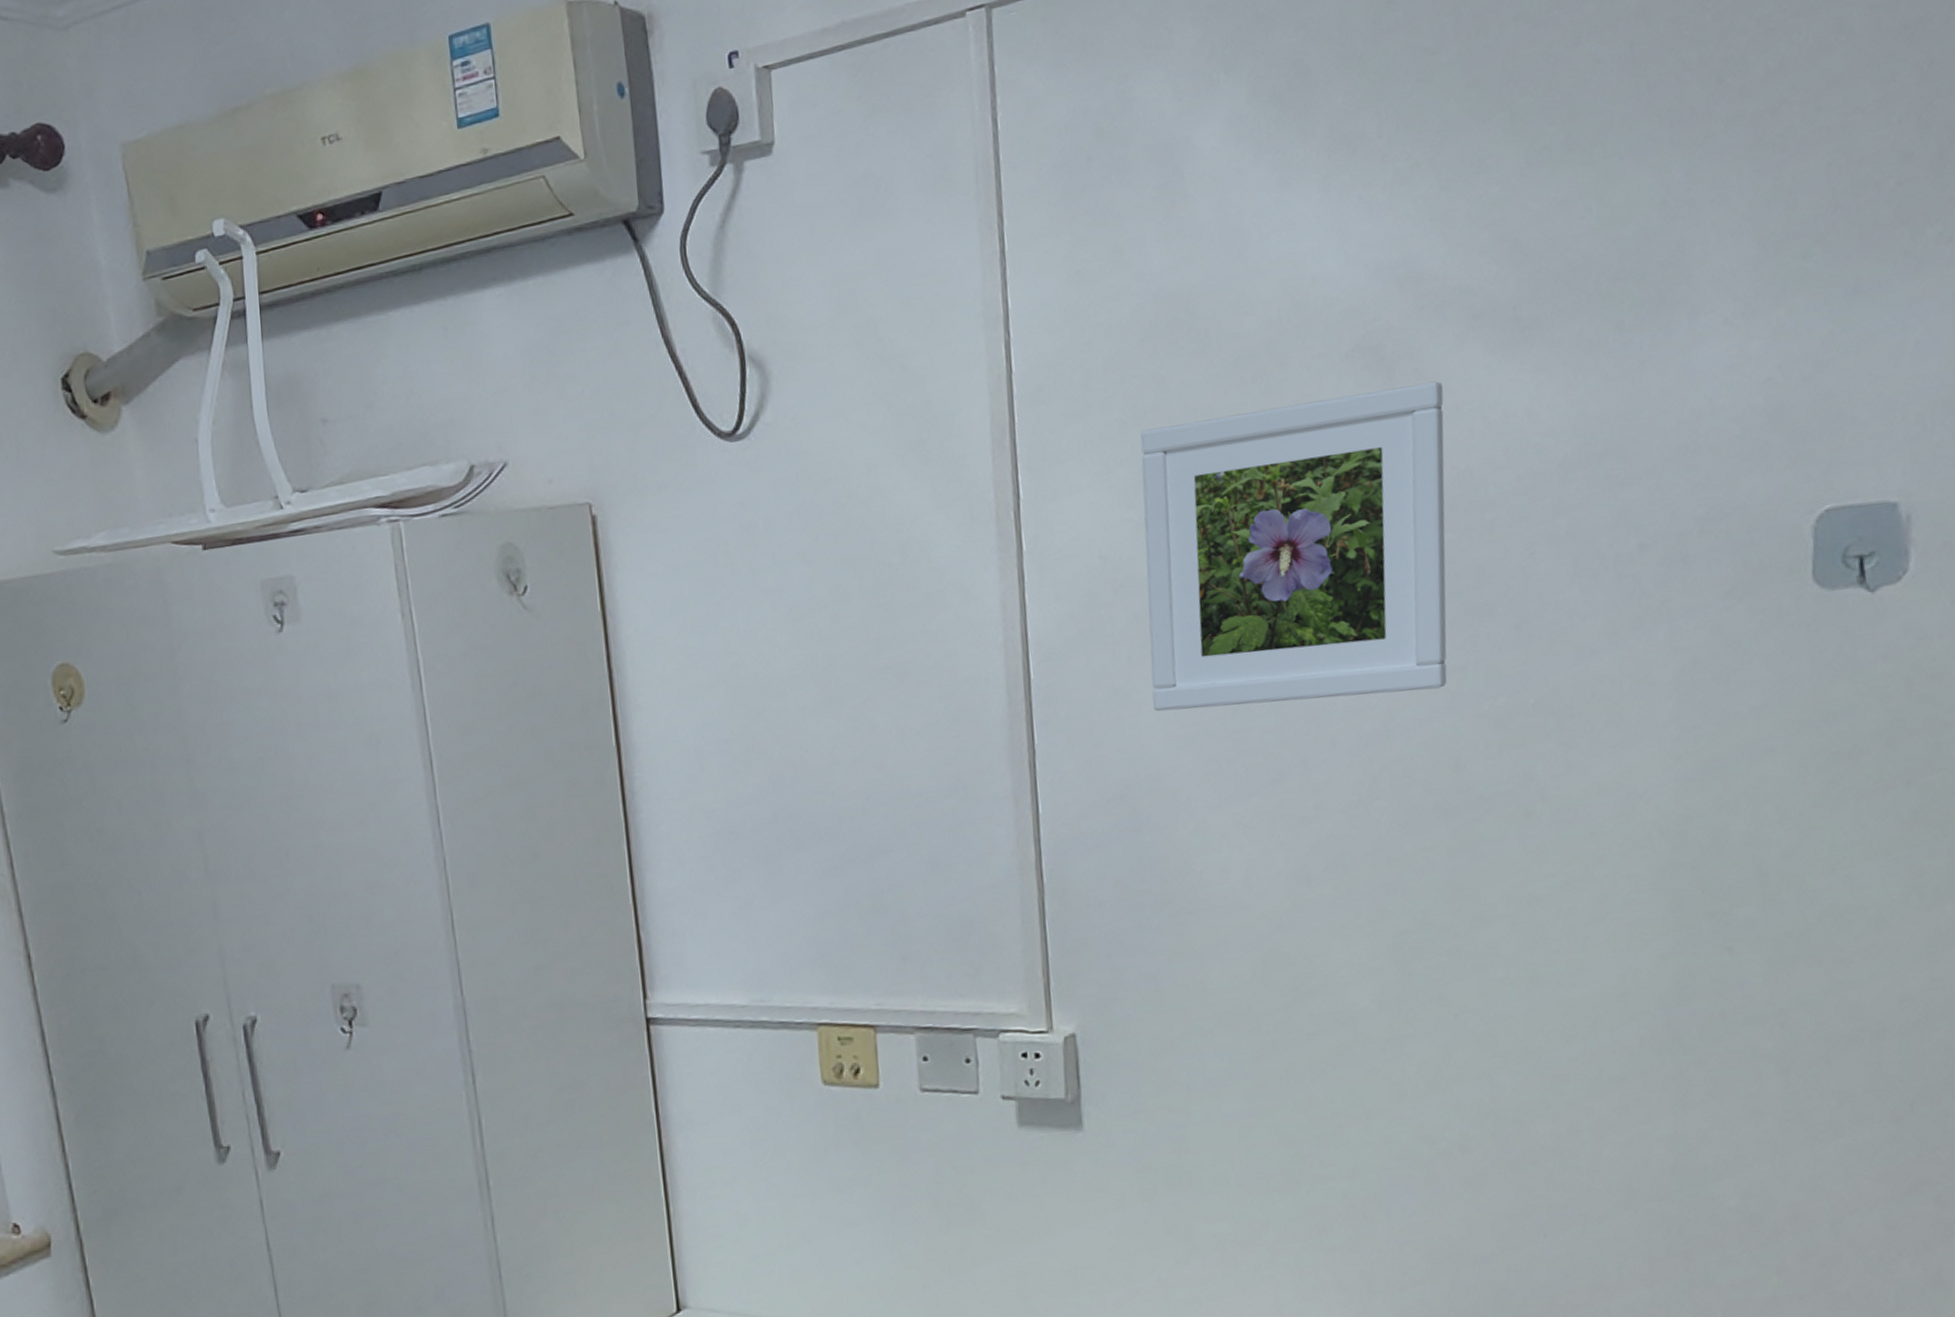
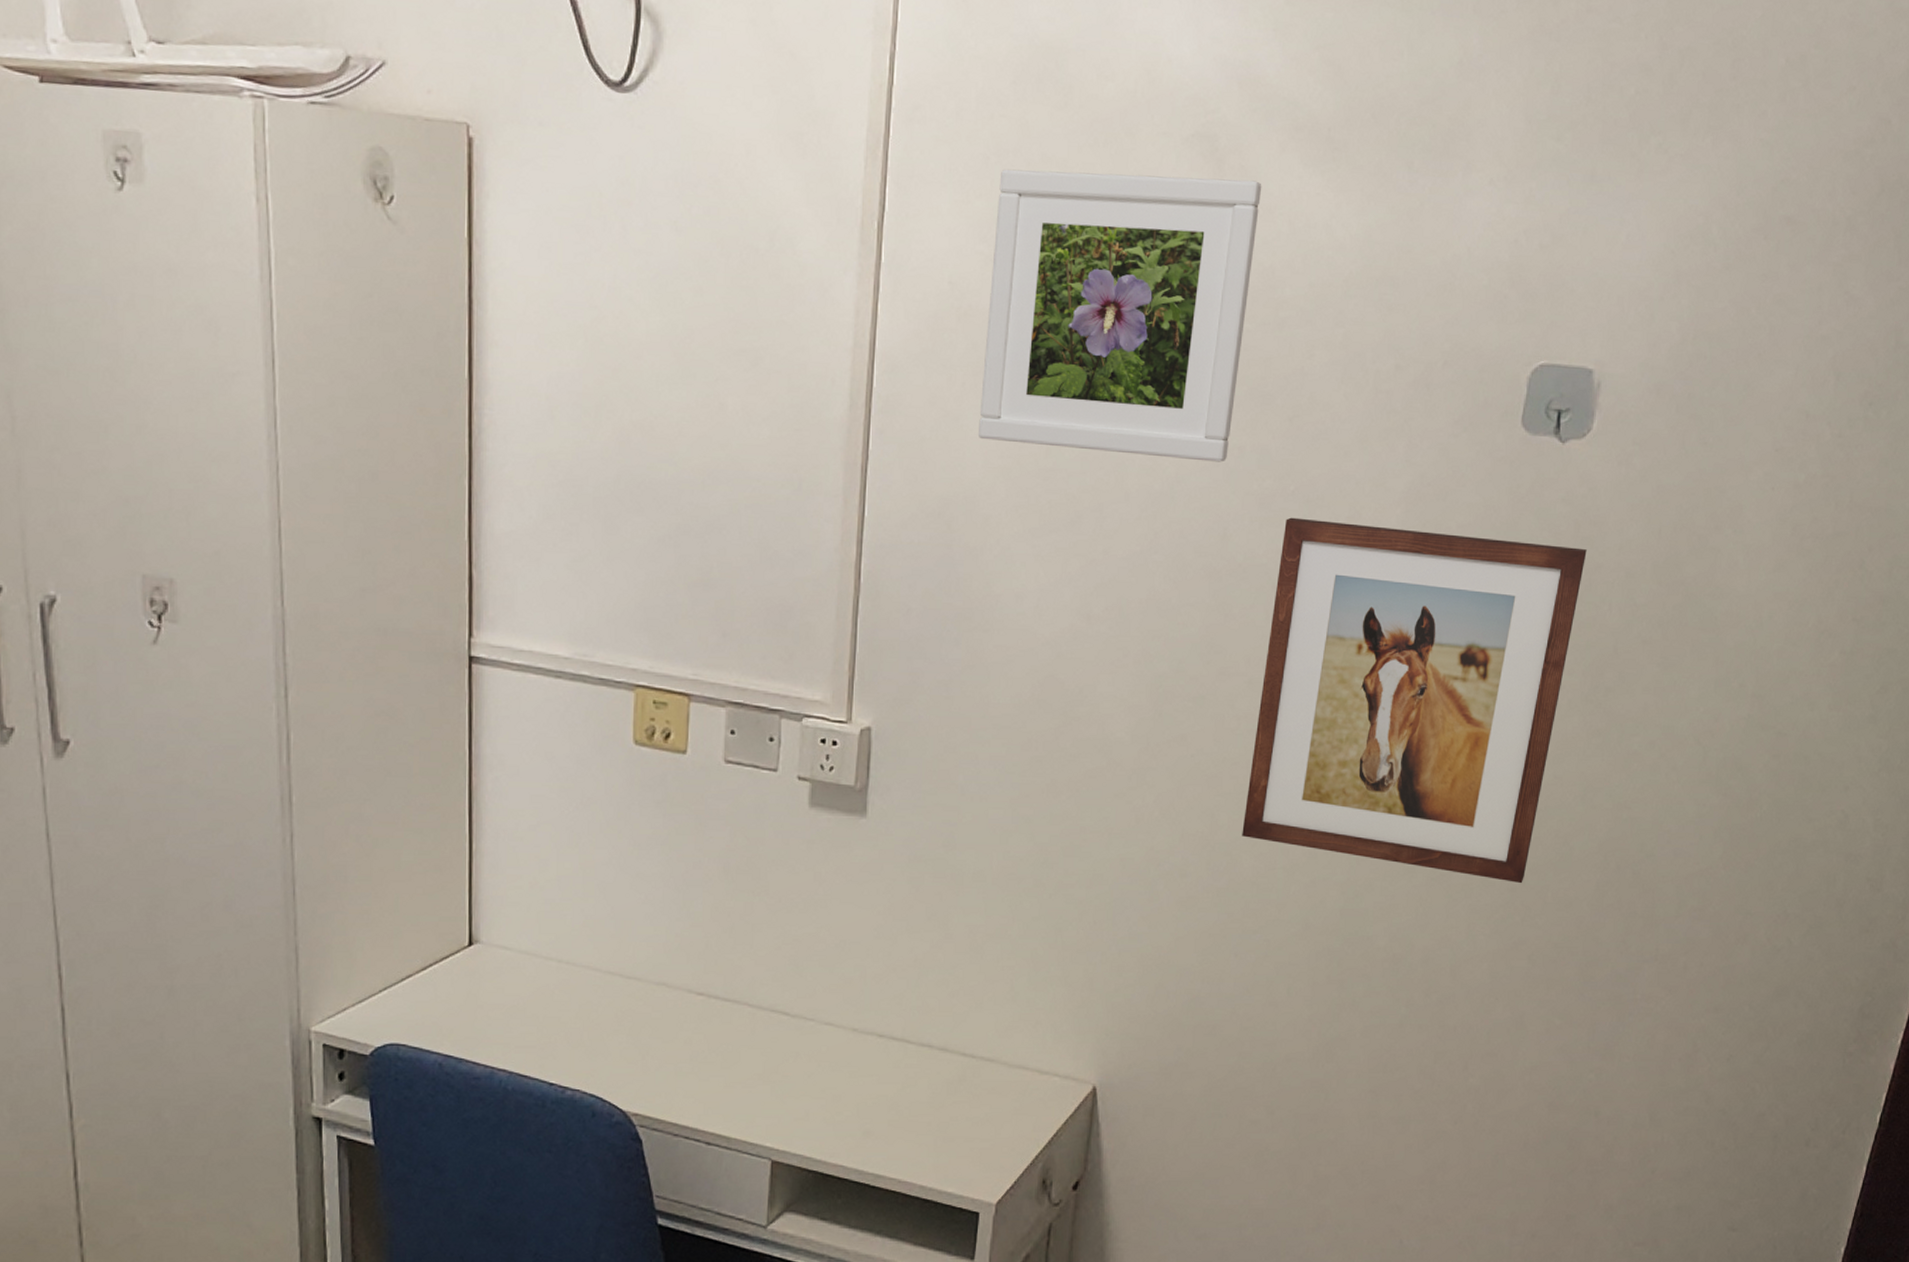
wall art: none [1529,708,1928,1113] -> present [1242,517,1587,884]

